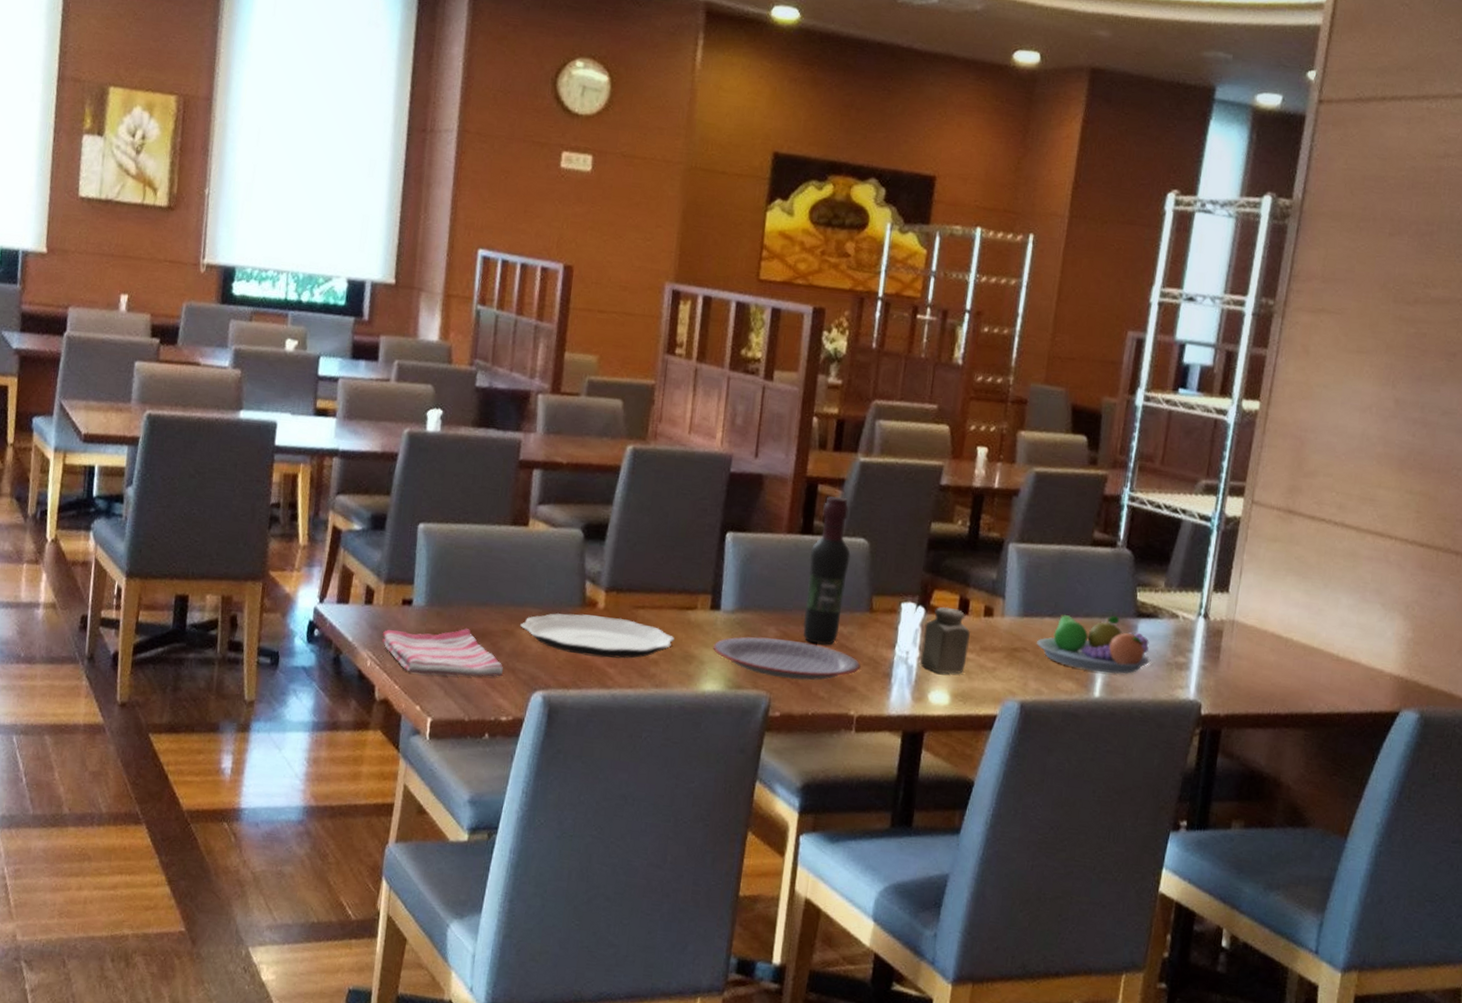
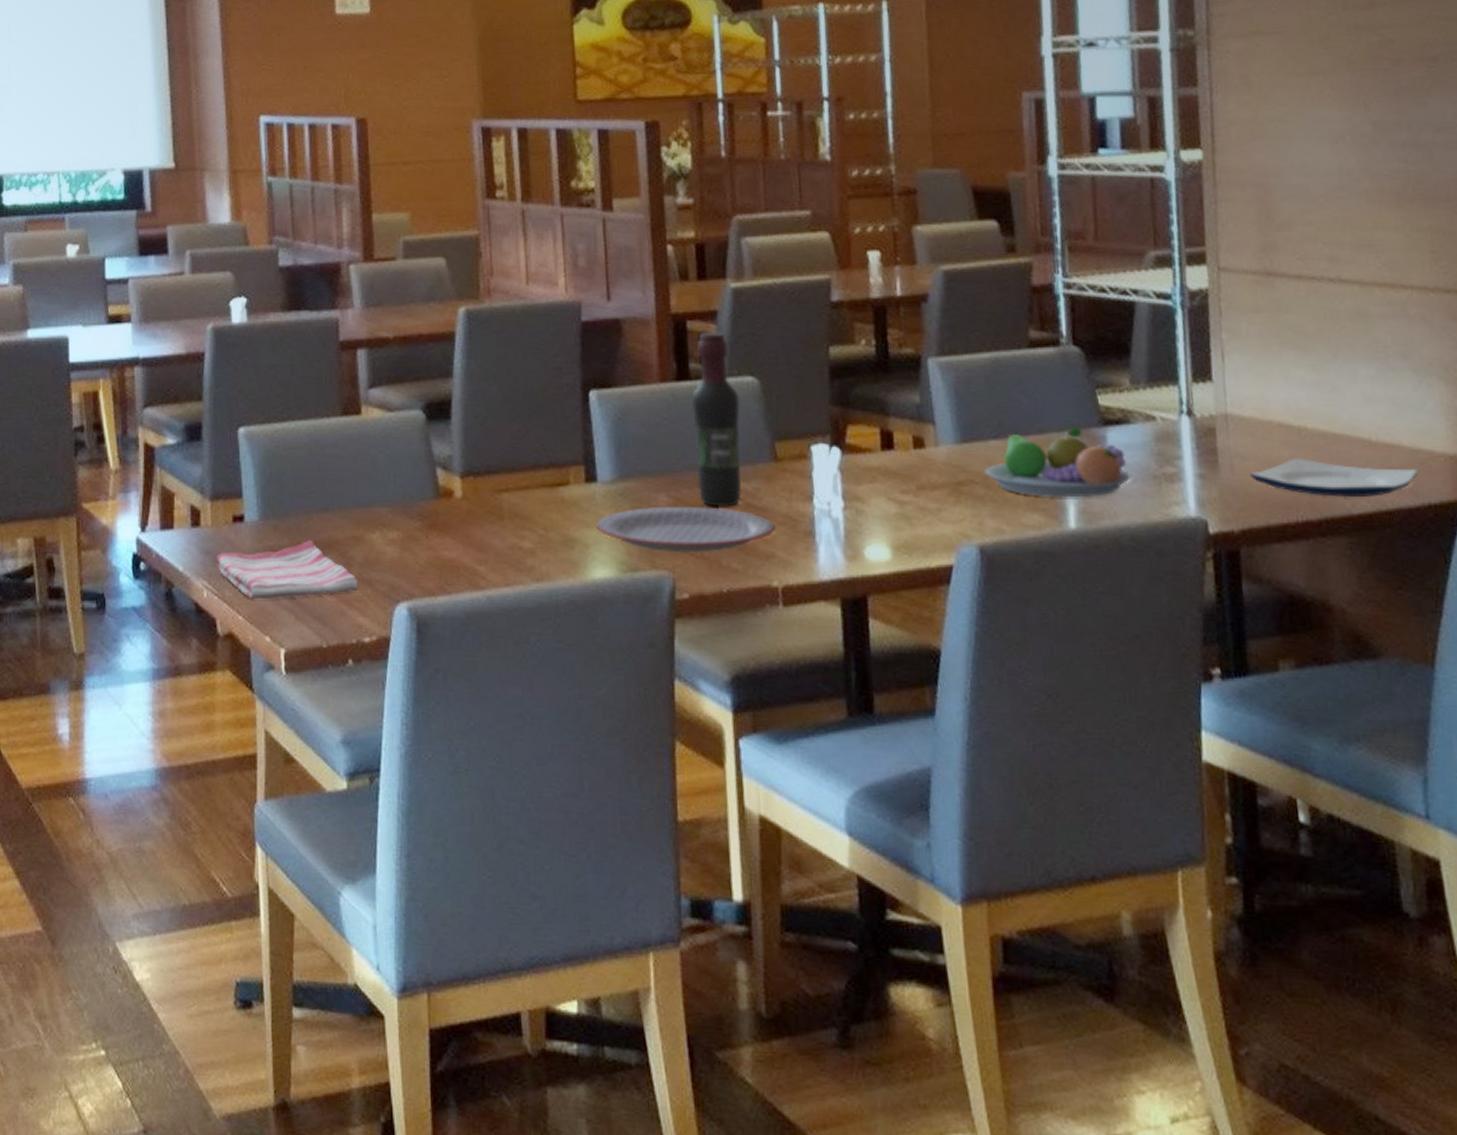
plate: present [520,613,675,659] -> none [369,507,549,554]
salt shaker: present [919,607,971,675] -> none [844,443,903,524]
plate: none [1241,662,1368,701] -> present [1250,458,1418,498]

